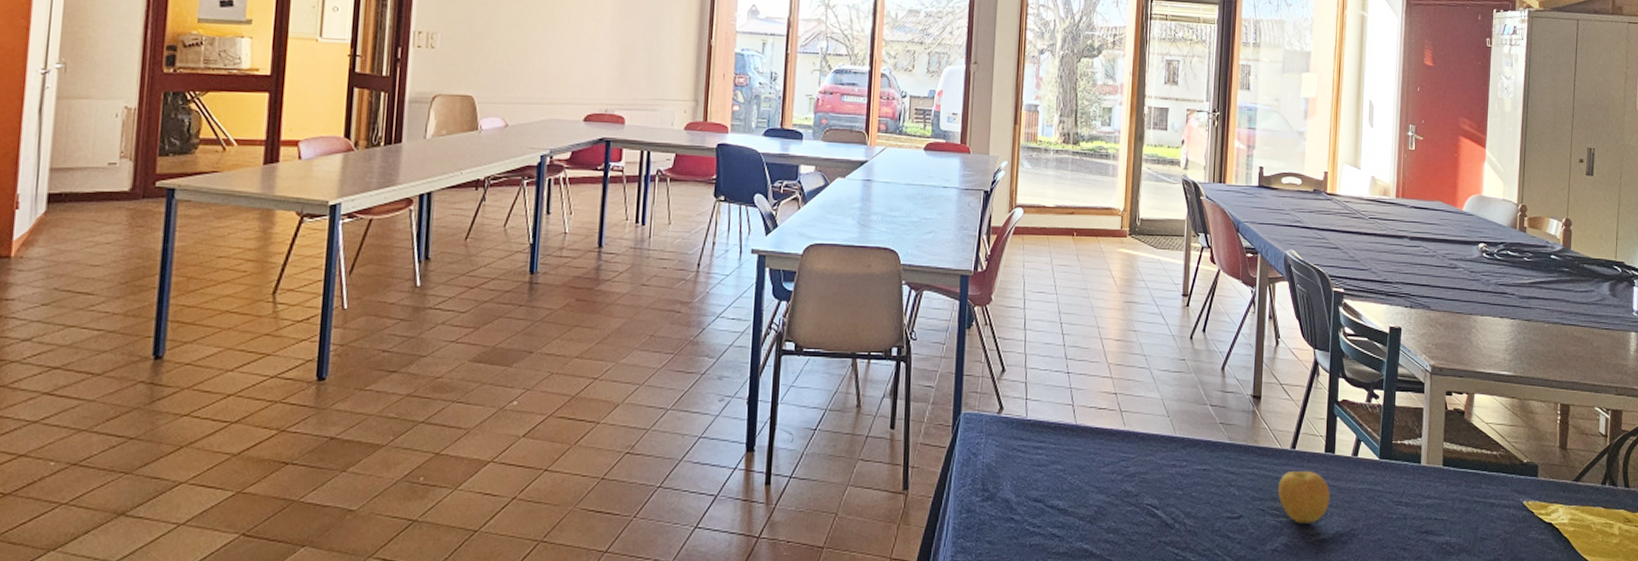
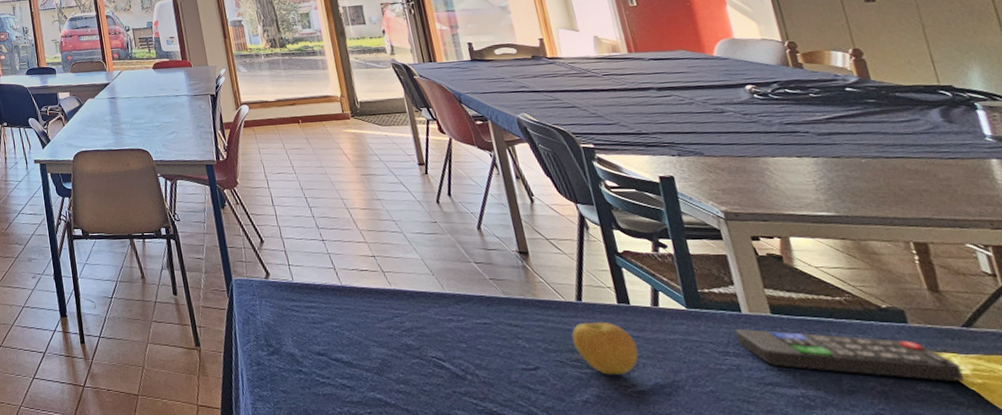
remote control: none [1412,480,1563,530] -> present [736,329,965,382]

